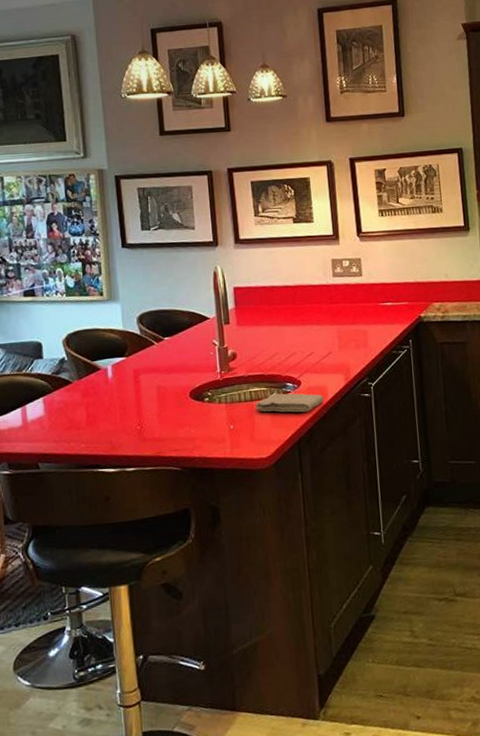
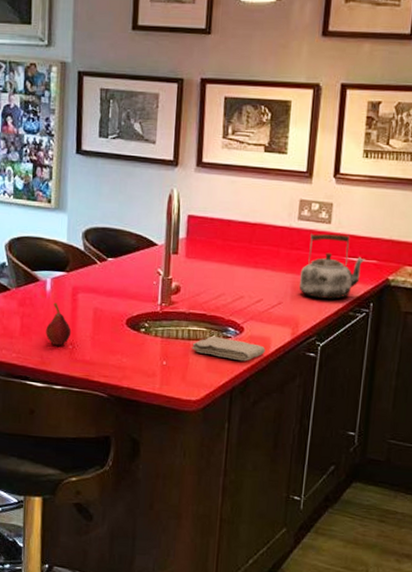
fruit: none [112,387,138,429] -> present [46,303,72,346]
kettle: none [343,283,398,343] -> present [298,233,365,299]

